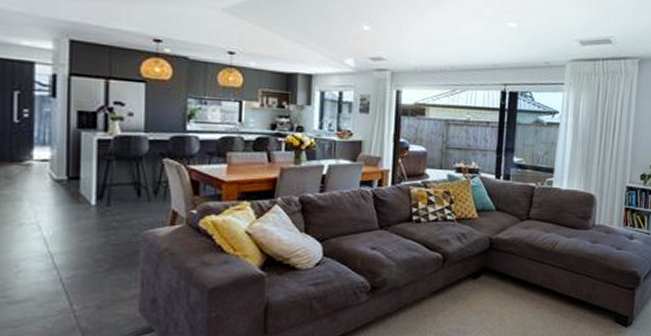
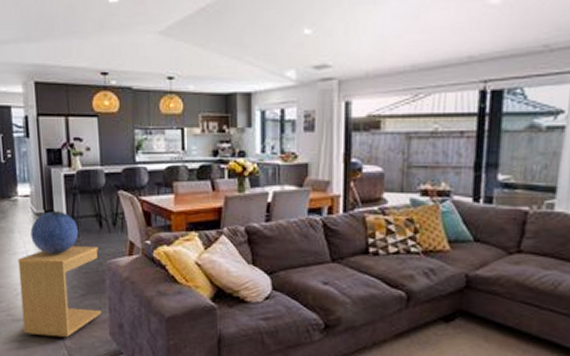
side table: none [23,216,134,319] -> present [18,246,102,338]
decorative sphere: none [46,178,111,225] -> present [30,211,79,254]

